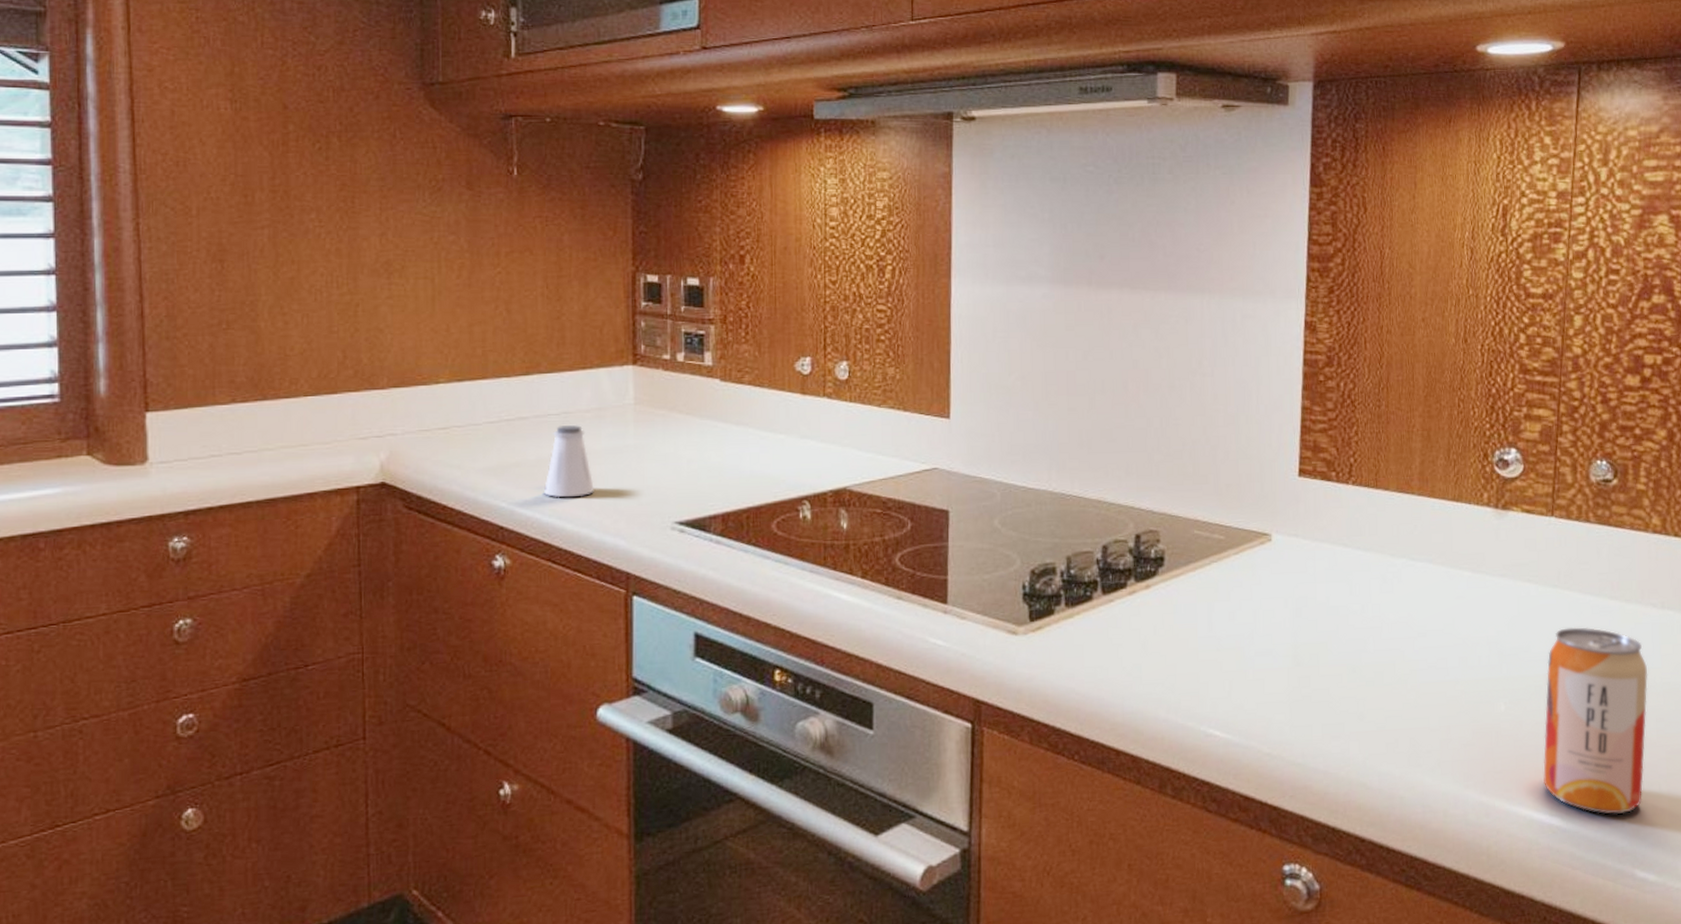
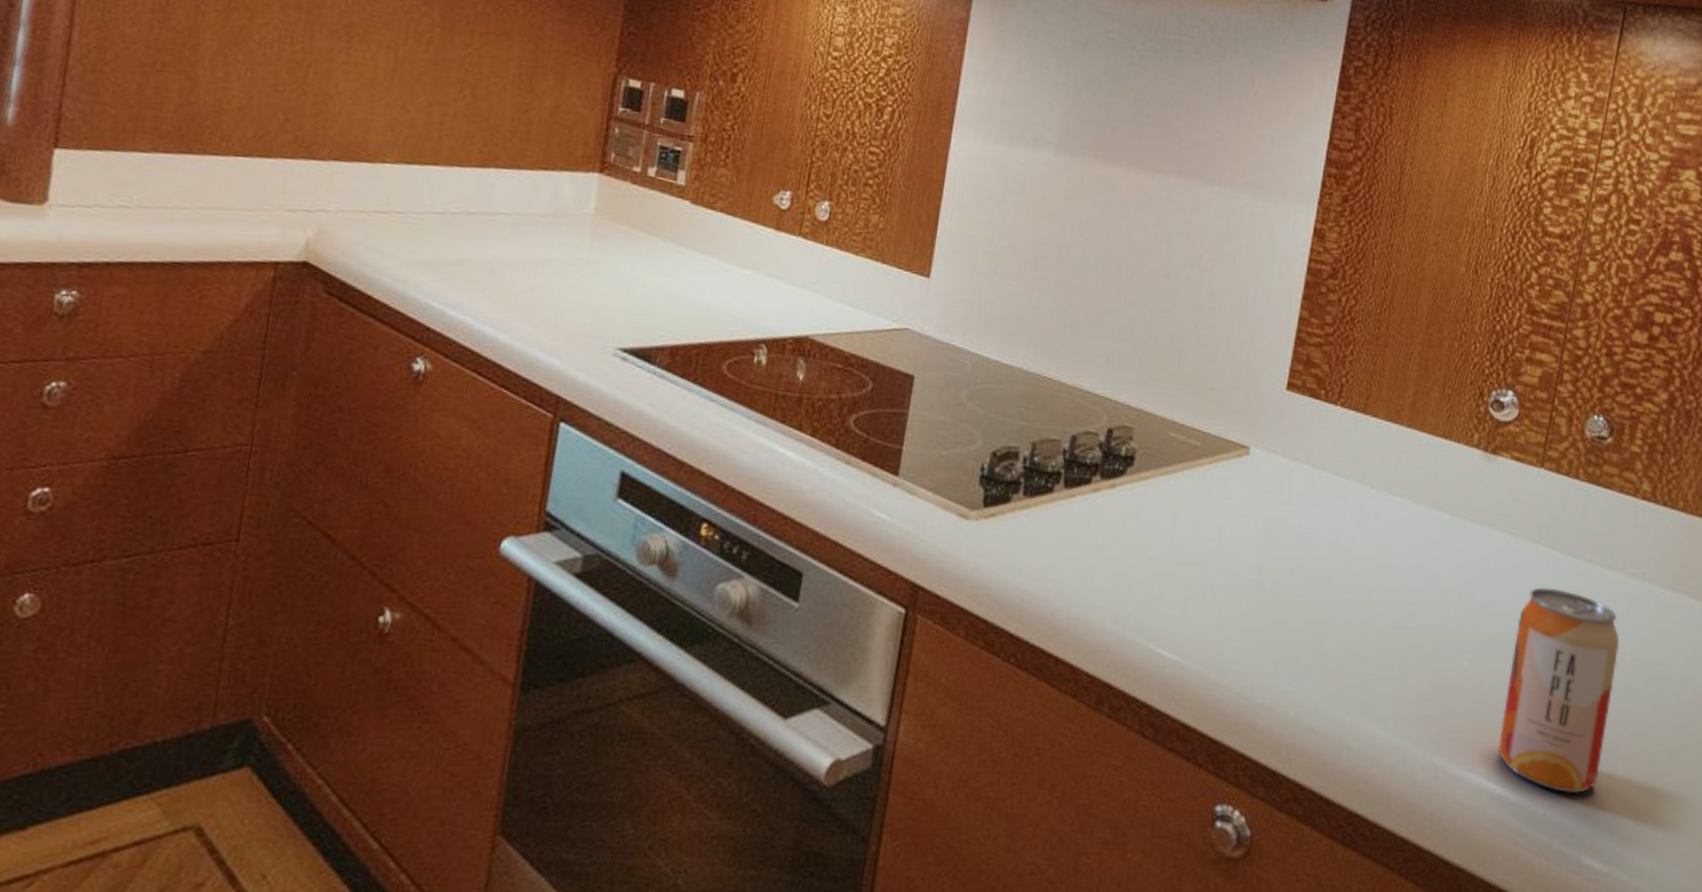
saltshaker: present [544,425,594,498] -> none [481,227,537,307]

